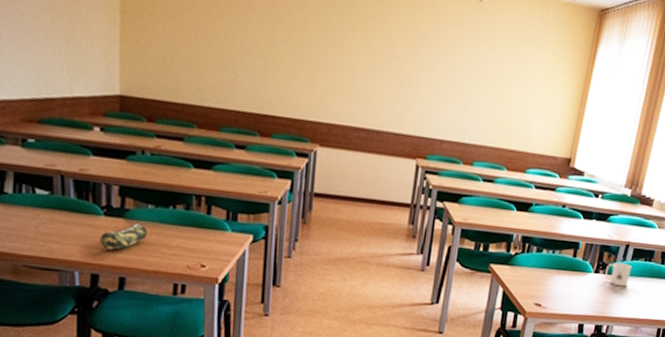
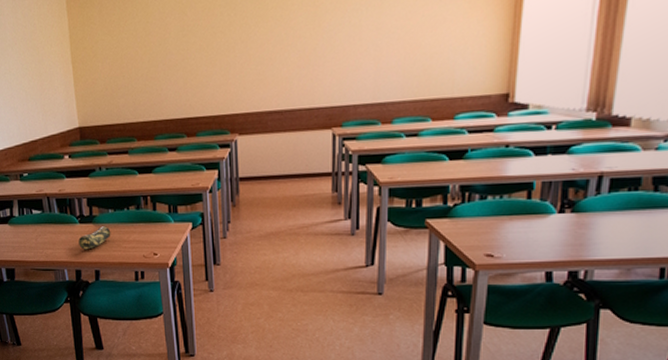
mug: present [604,262,632,287] -> none [572,196,610,225]

